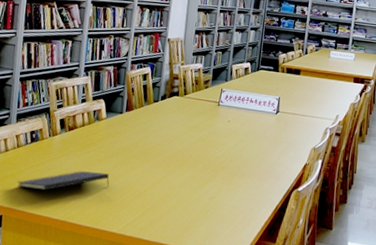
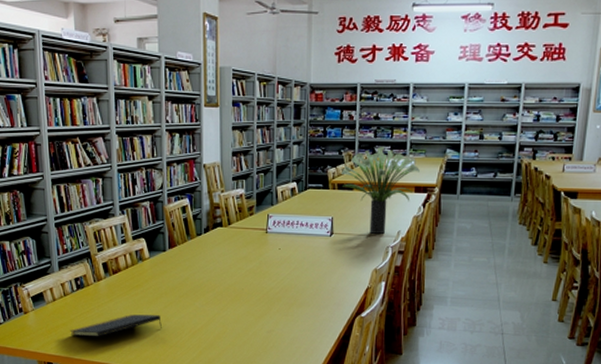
potted plant: none [291,40,359,116] -> present [342,147,420,234]

